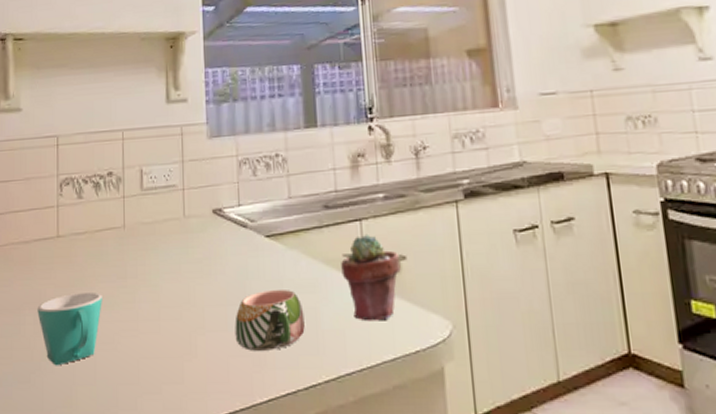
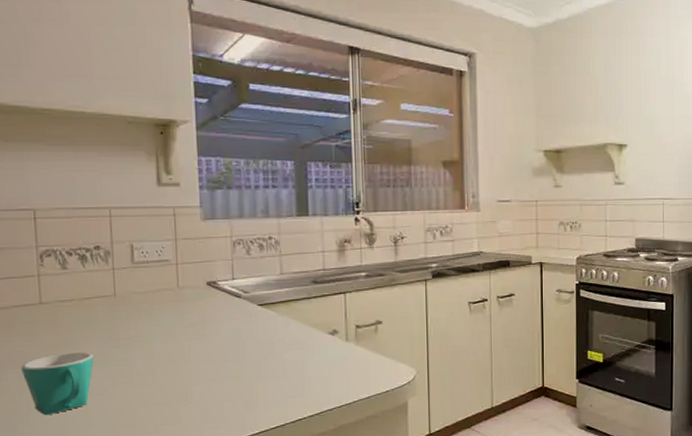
mug: present [235,289,305,351] -> none [229,347,293,396]
potted succulent: present [341,233,401,321] -> none [326,304,377,370]

